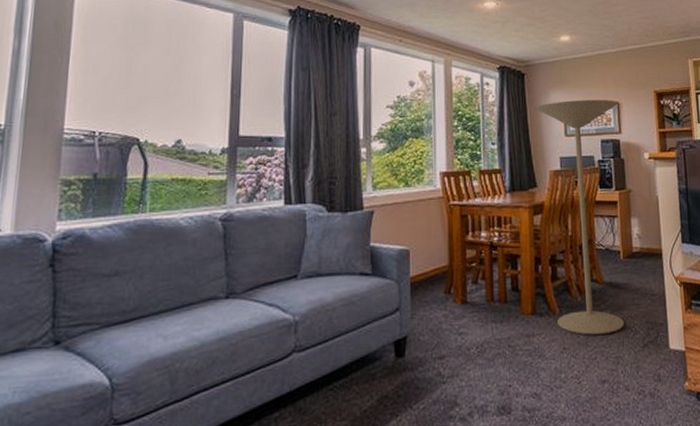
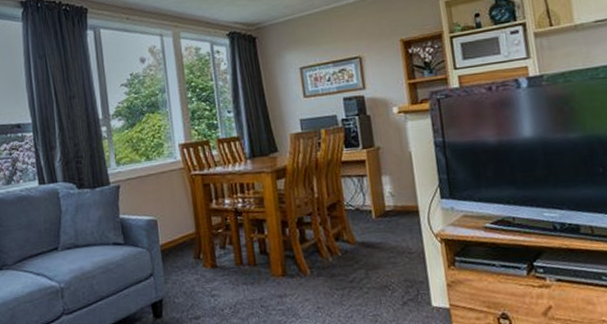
floor lamp: present [534,100,624,335] -> none [269,54,380,295]

